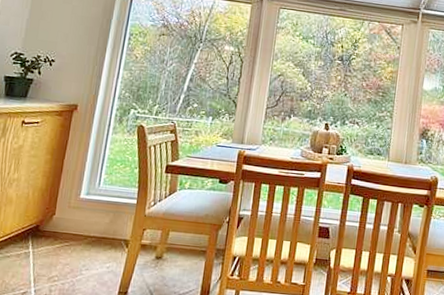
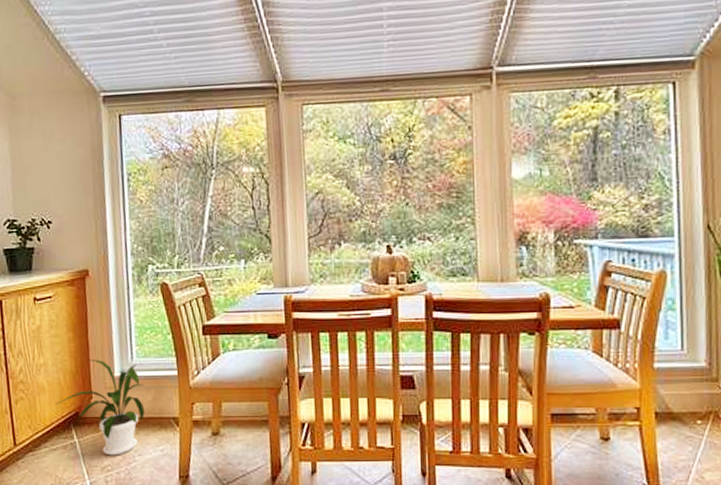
house plant: none [19,179,105,268] -> present [55,358,145,456]

